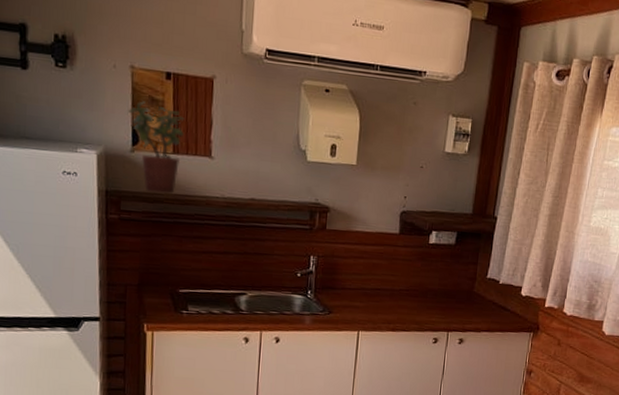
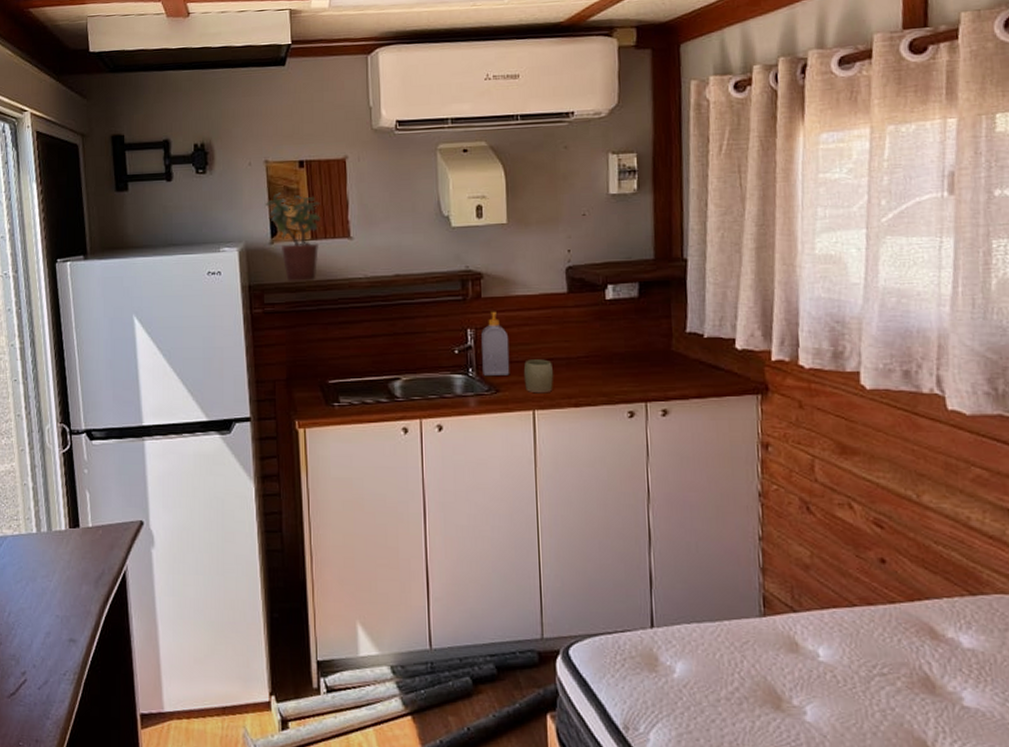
soap bottle: none [319,242,346,300] -> present [480,311,510,376]
mug: none [353,288,379,318] -> present [523,359,554,394]

